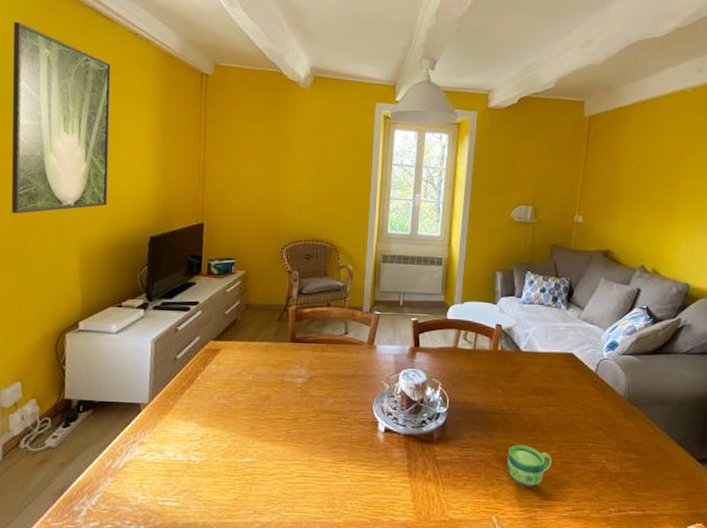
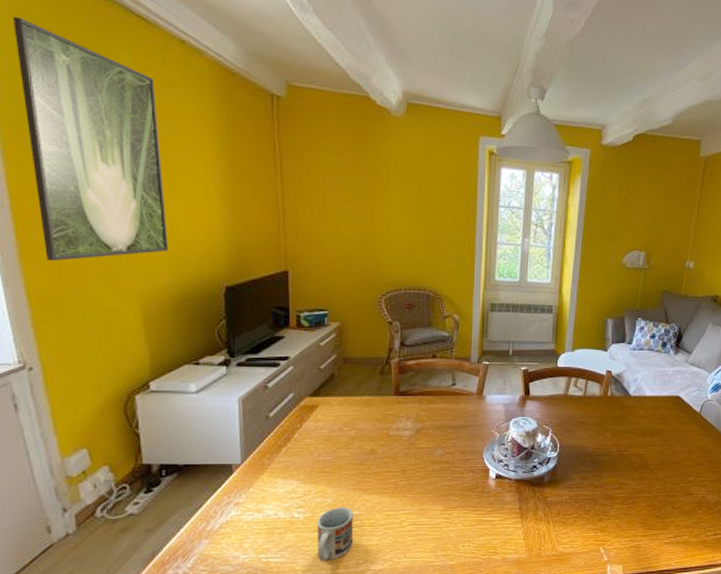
cup: none [210,452,247,510] -> present [316,506,354,562]
cup: present [507,444,551,487] -> none [615,482,656,520]

